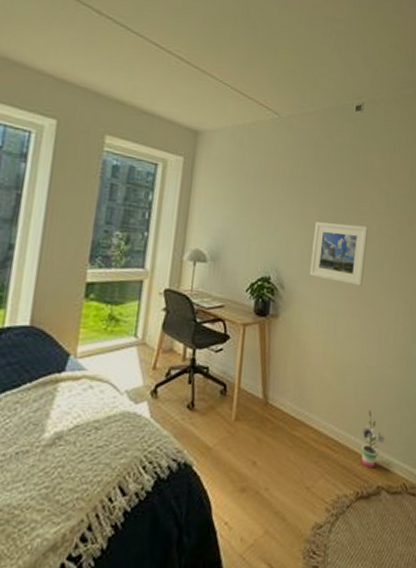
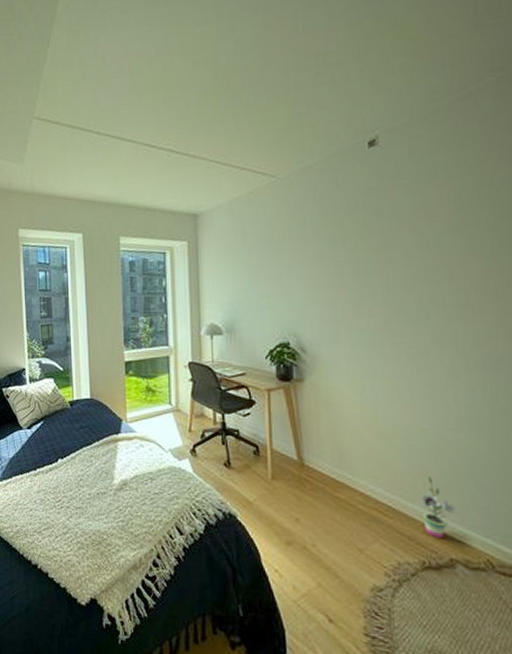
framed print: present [310,222,369,286] -> none [333,275,403,342]

